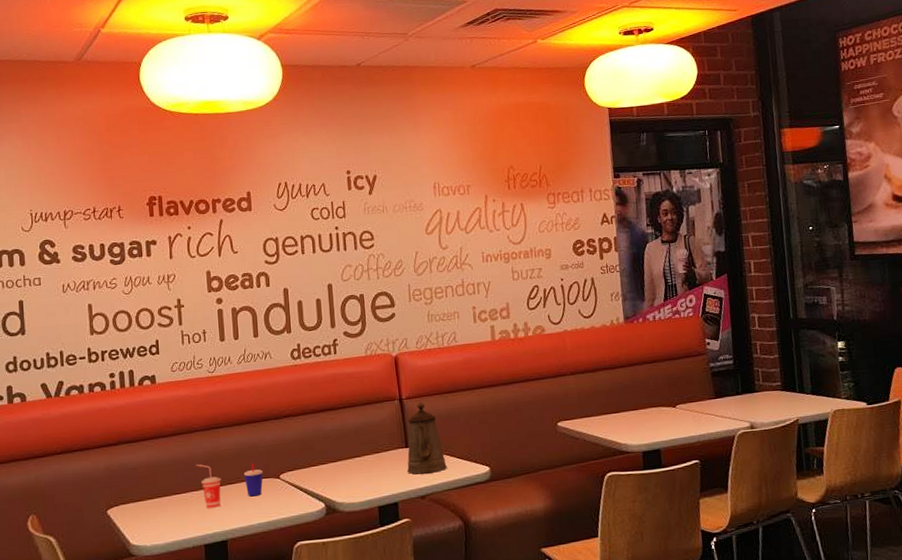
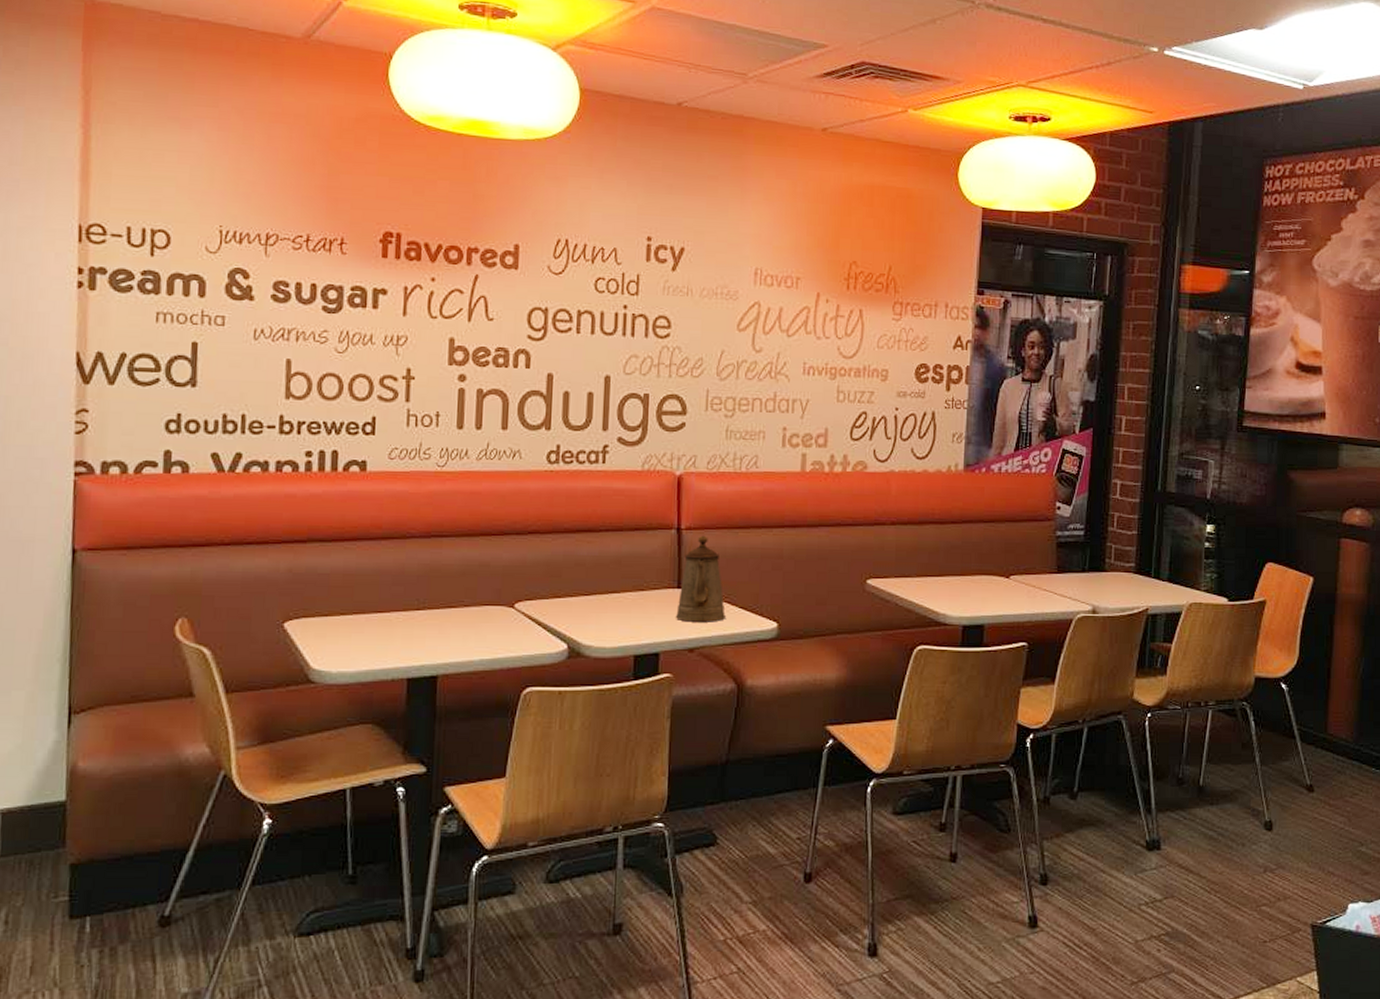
beverage cup: present [196,464,221,508] -> none [407,578,438,634]
beverage cup: present [243,463,263,497] -> none [467,585,493,626]

